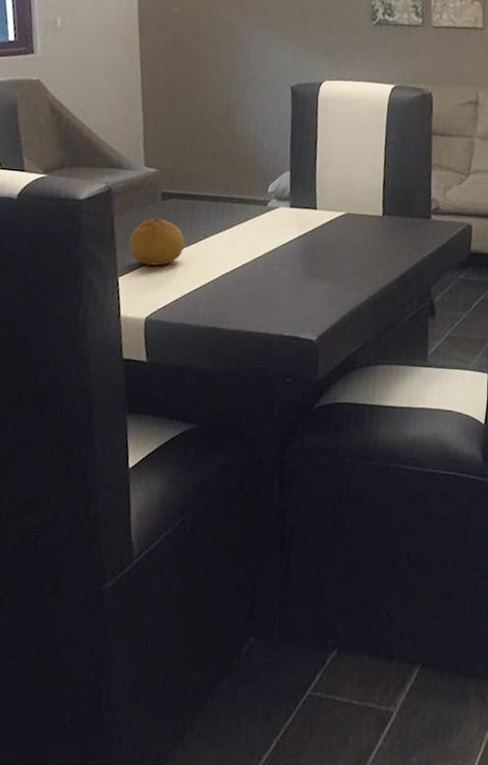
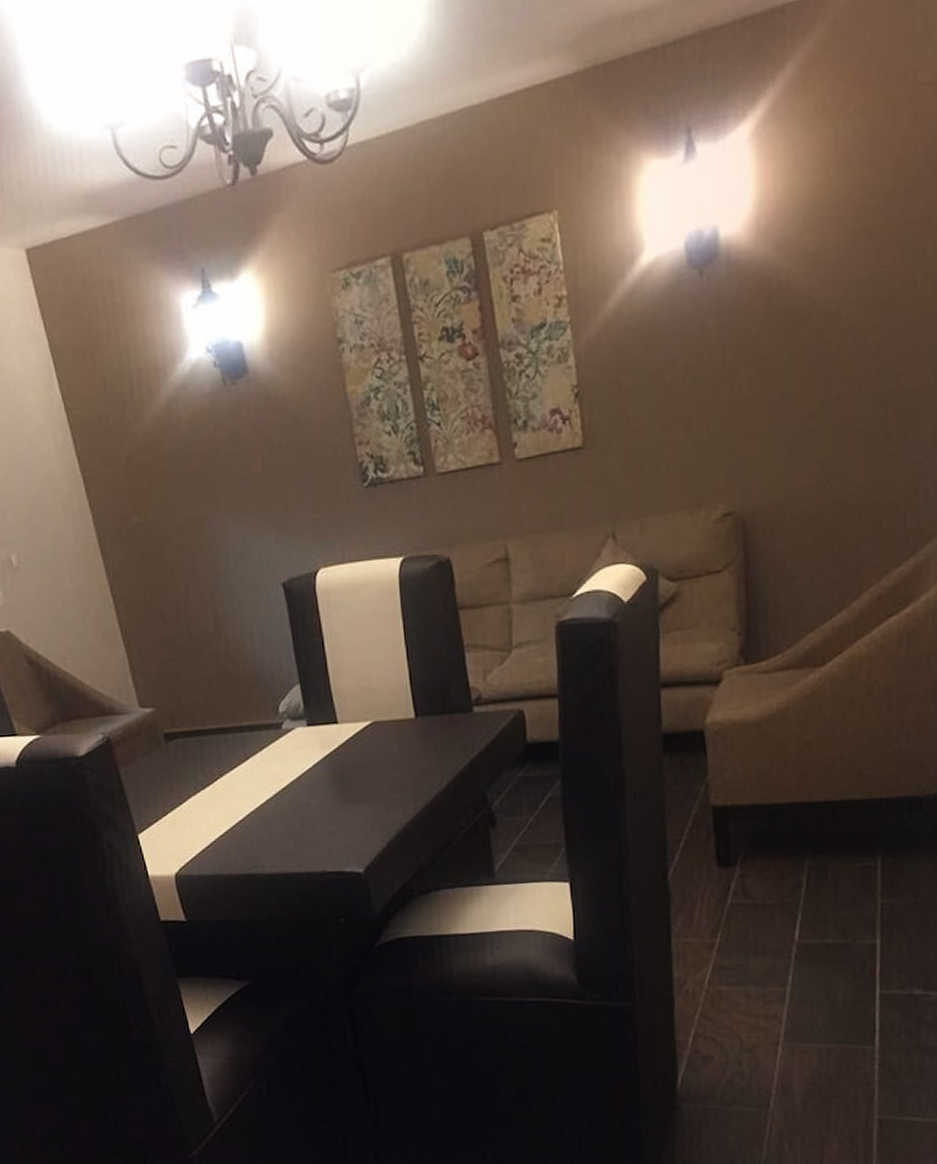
fruit: present [129,217,185,266] -> none [140,763,201,817]

